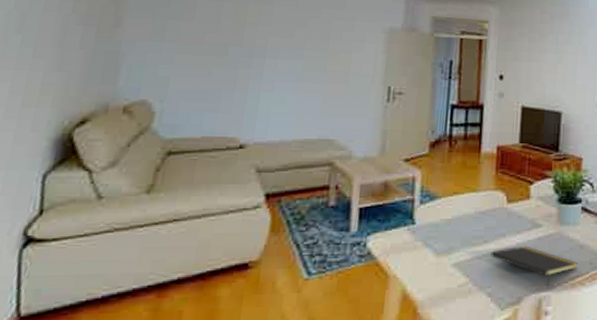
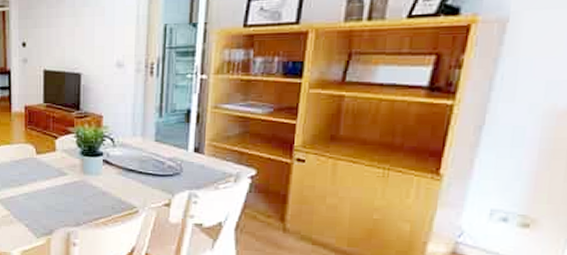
notepad: present [491,246,578,288] -> none [26,189,101,225]

